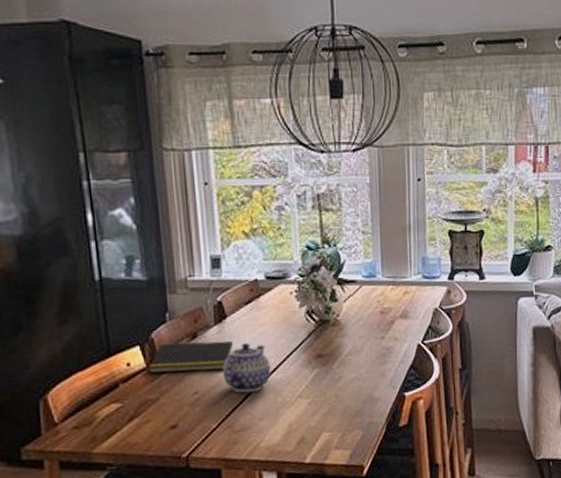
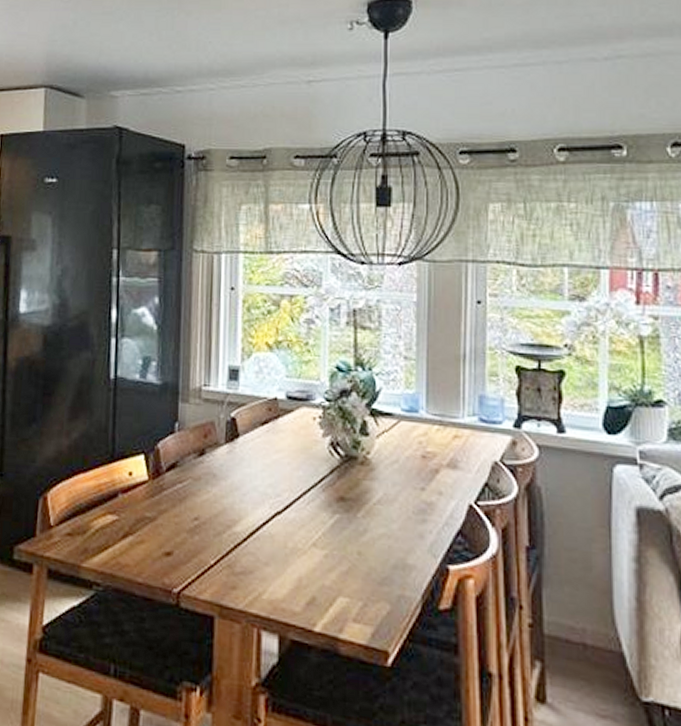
notepad: present [148,340,233,373] -> none [150,456,243,497]
teapot: present [223,343,271,393] -> none [229,469,283,530]

